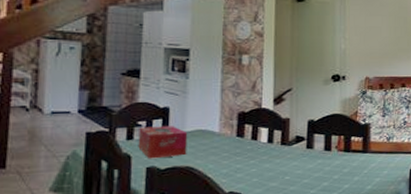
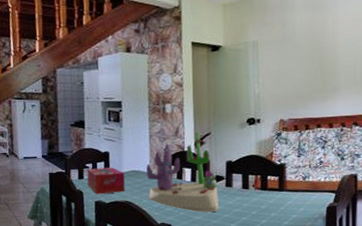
succulent planter: none [215,87,298,178] -> present [146,131,219,212]

